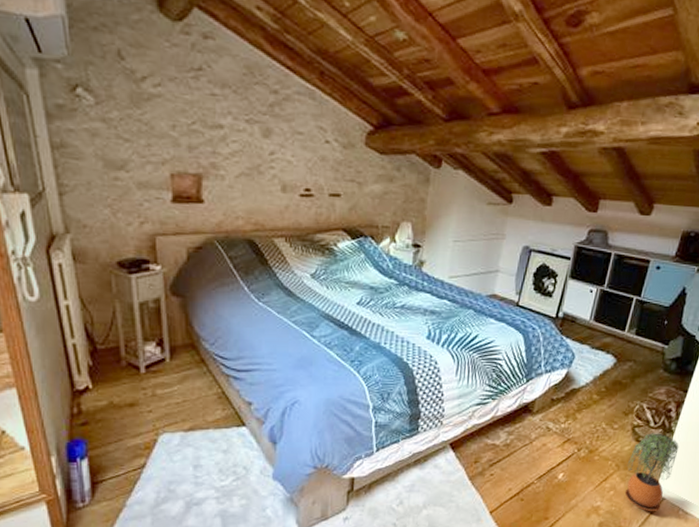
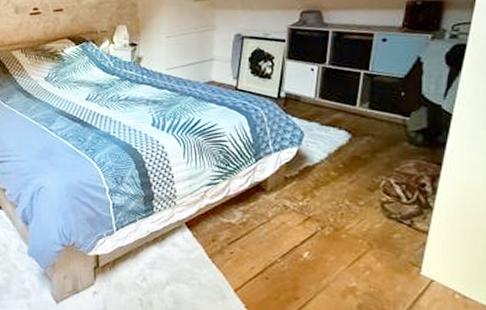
potted plant: present [624,433,679,512] -> none [381,209,442,295]

